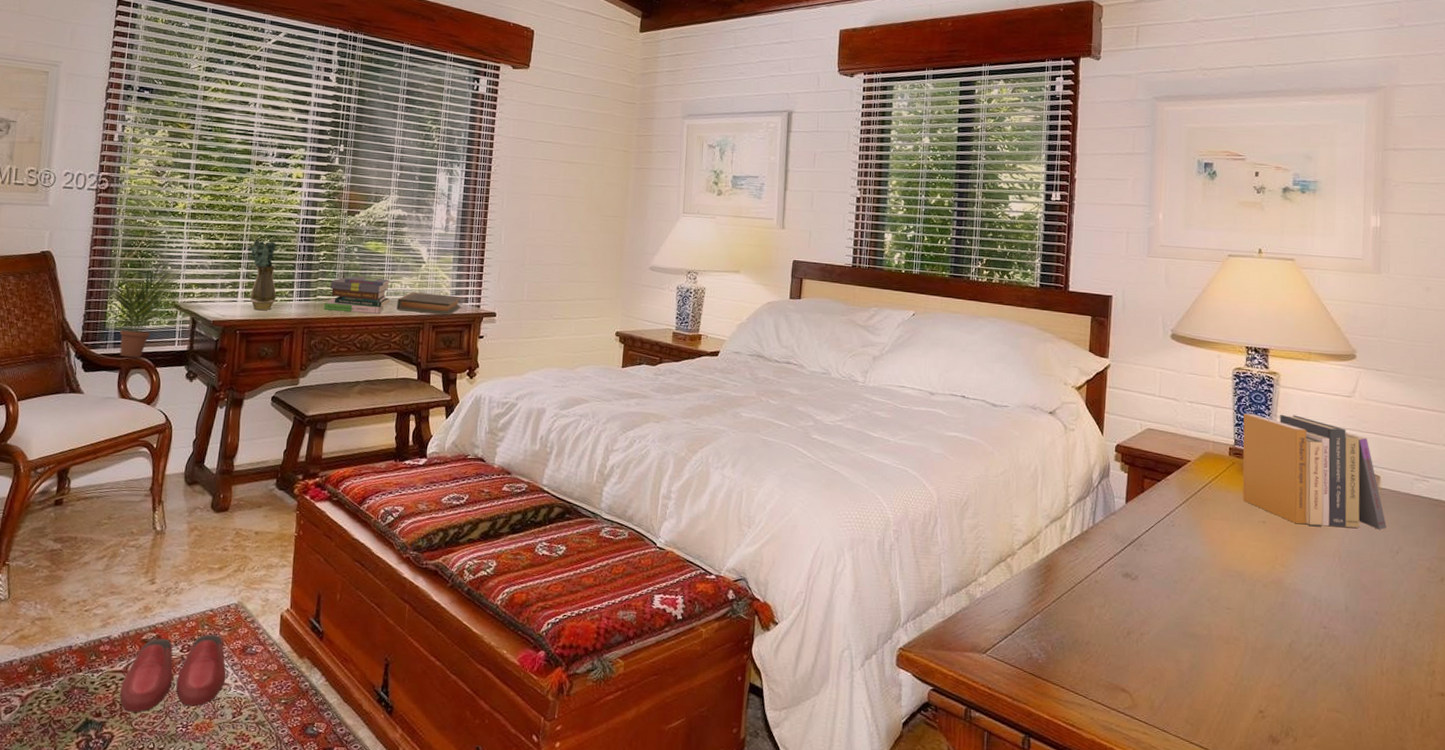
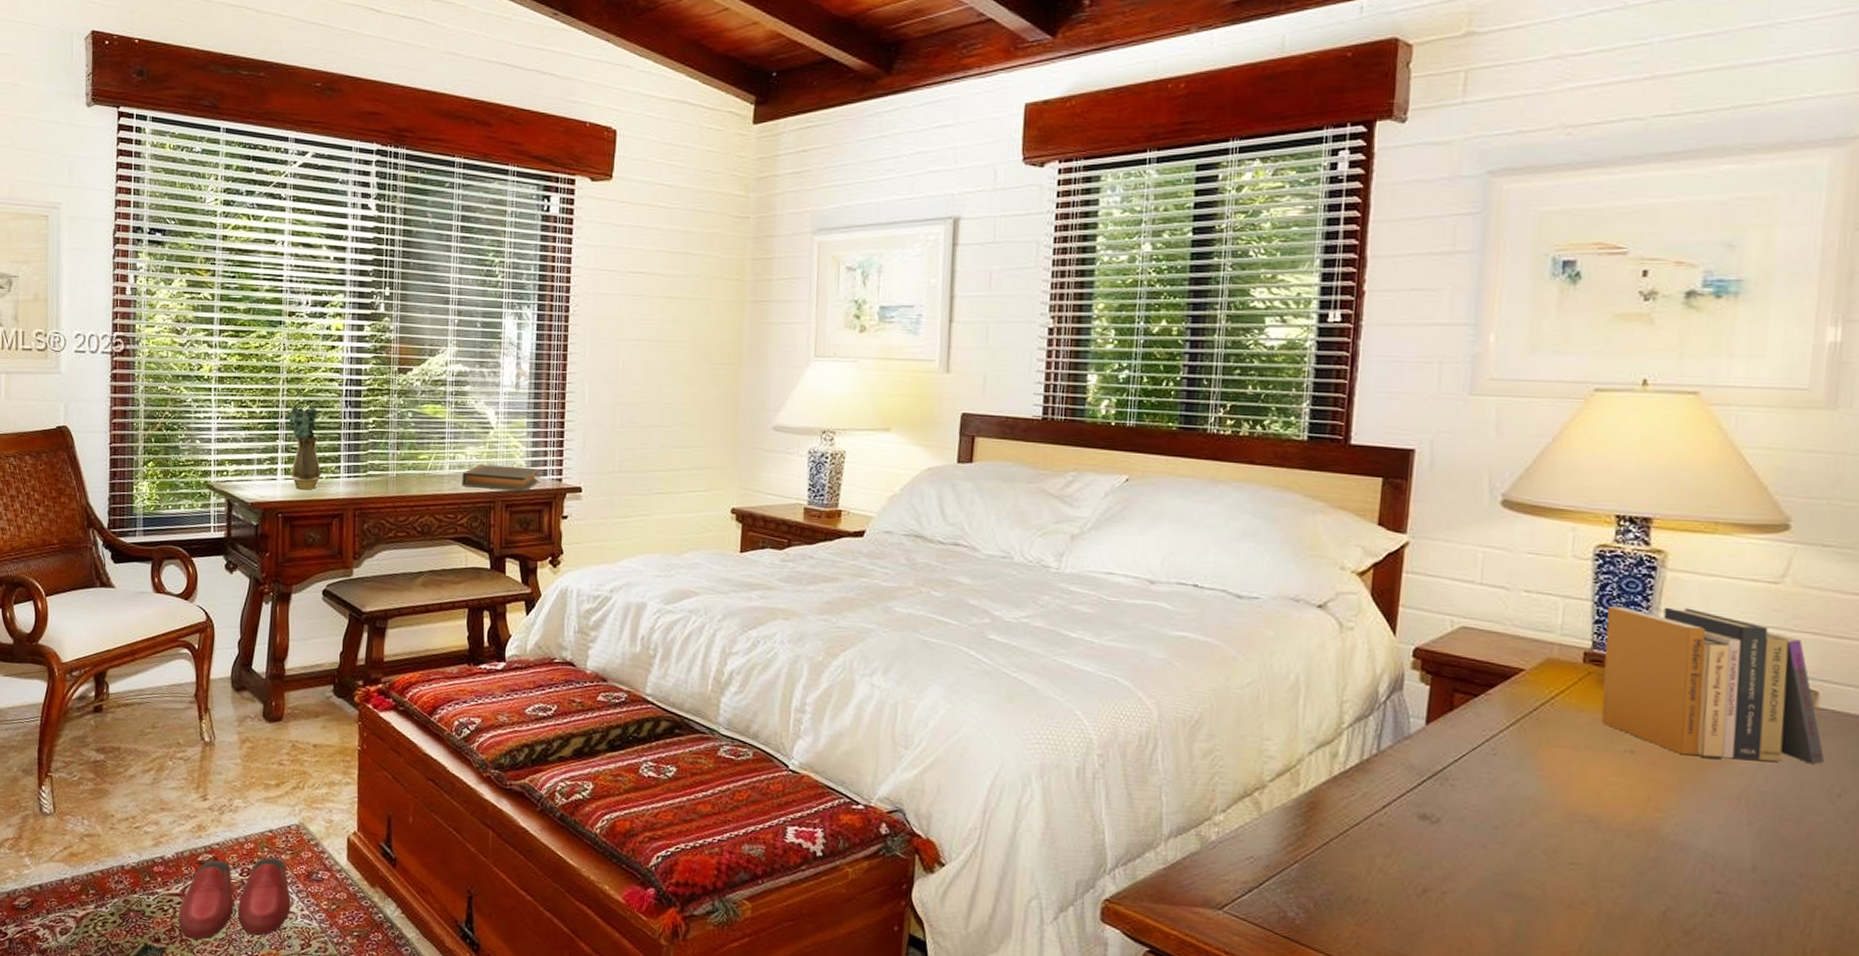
potted plant: present [99,254,193,359] -> none [123,427,226,547]
books: present [324,276,390,314] -> none [377,447,453,491]

